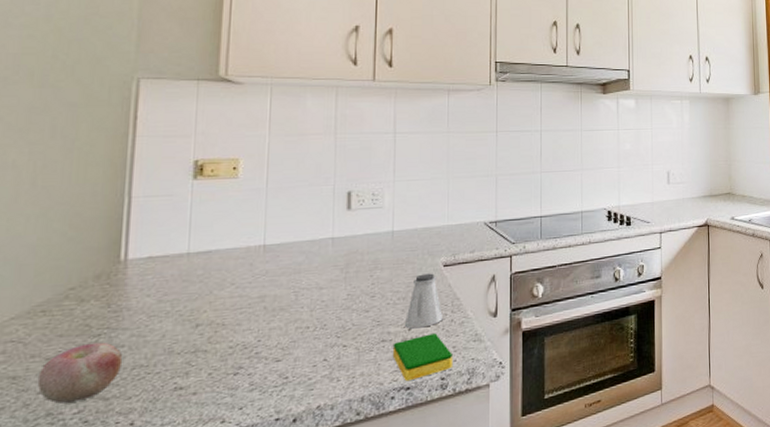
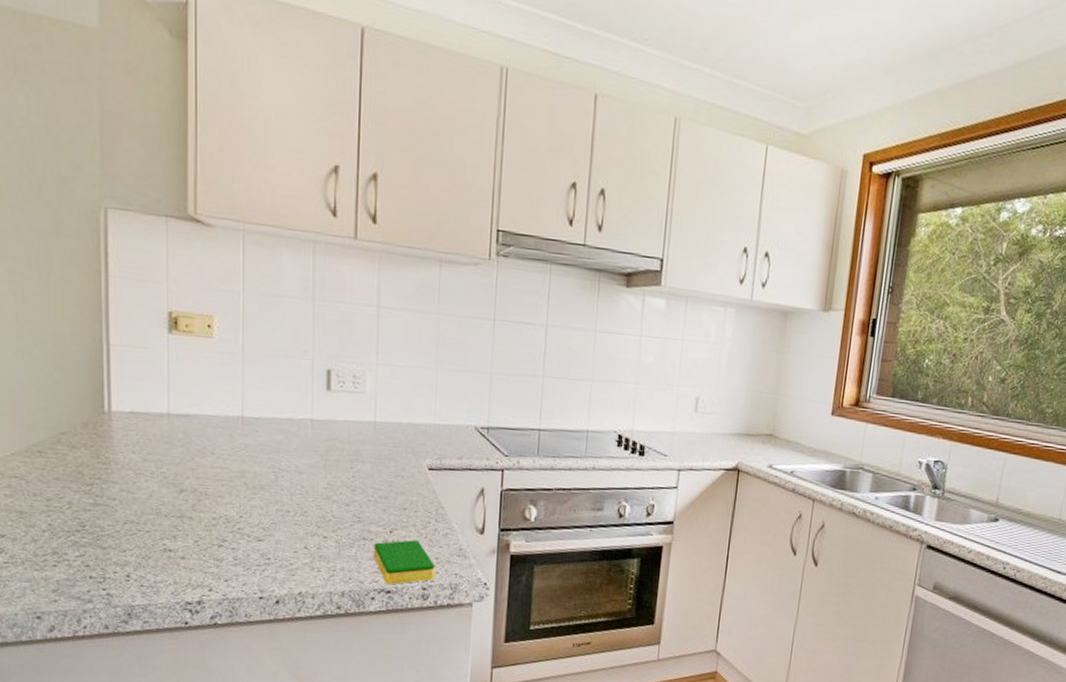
apple: present [37,342,123,404] -> none [41,490,115,546]
saltshaker: present [405,273,443,329] -> none [387,474,426,533]

